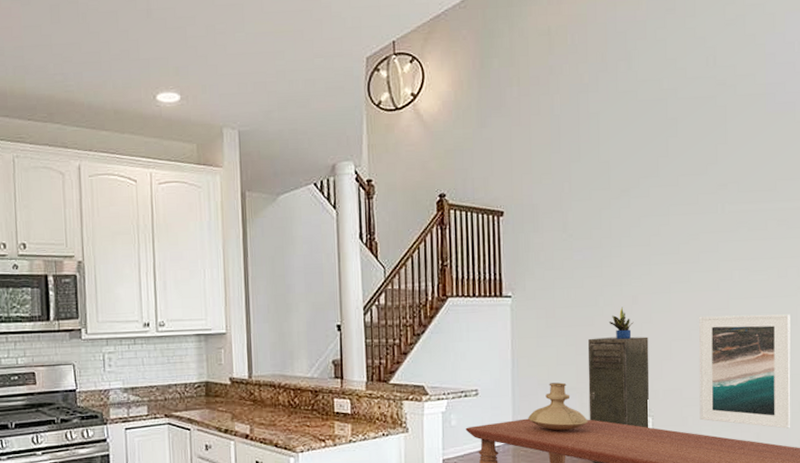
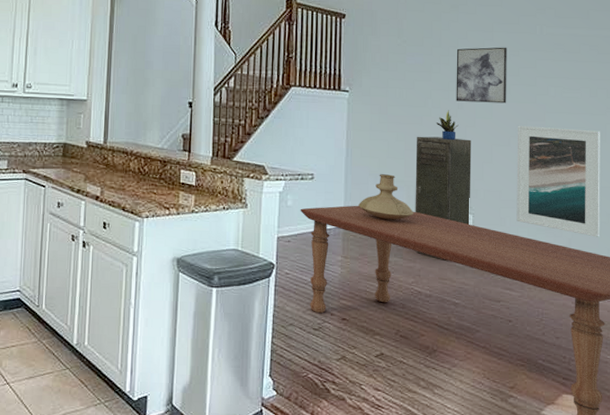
wall art: none [629,231,687,297] -> present [456,47,507,104]

